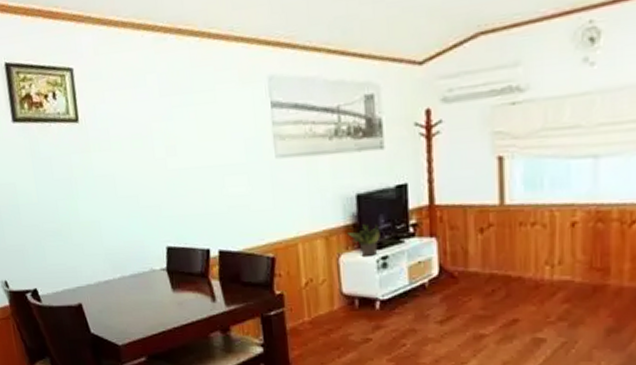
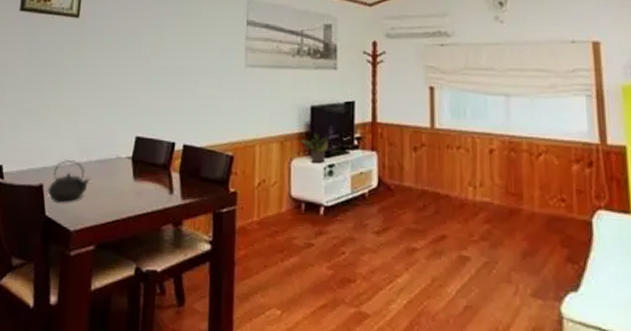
teapot: none [87,276,128,318] -> present [47,159,90,202]

